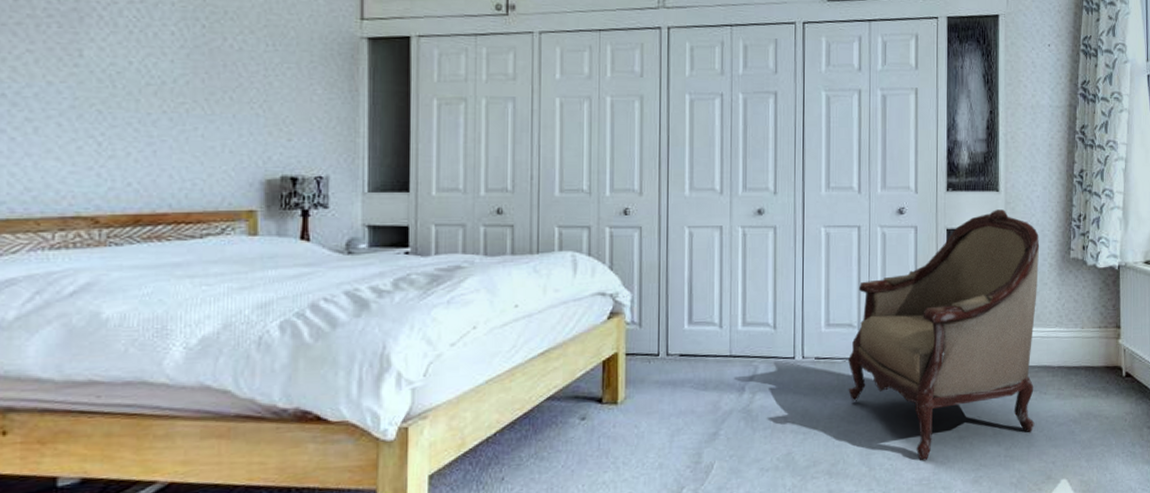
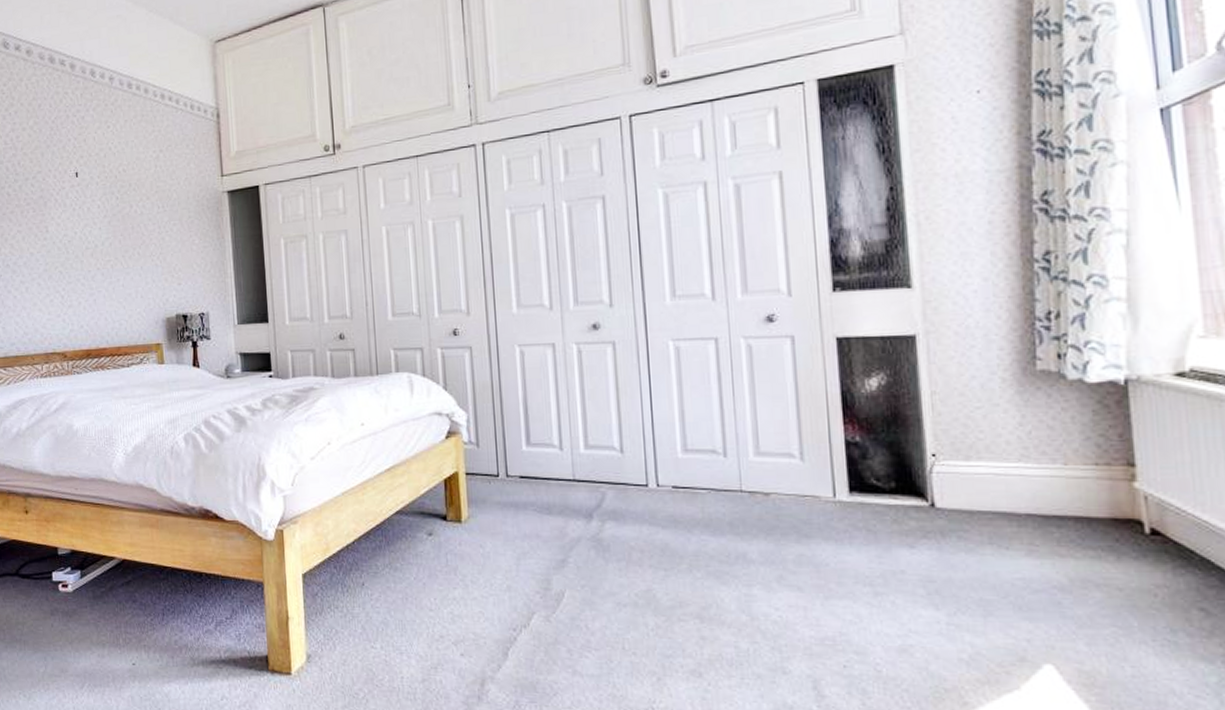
armchair: present [848,210,1040,461] -> none [714,310,993,617]

